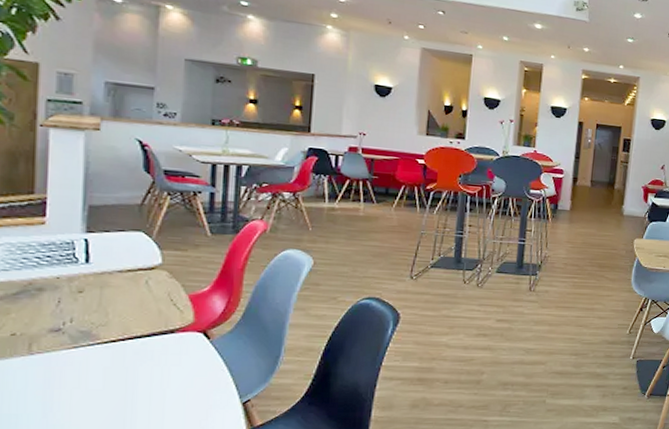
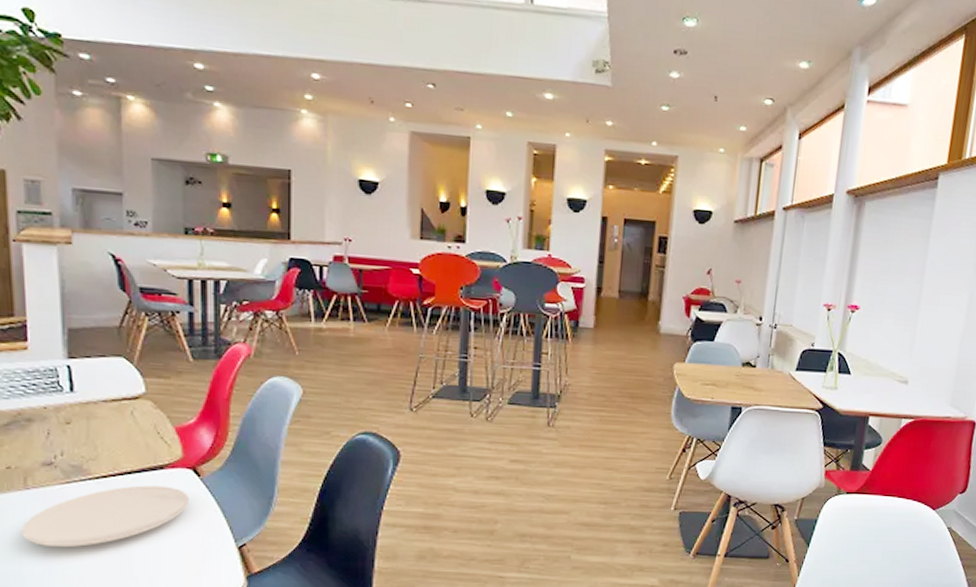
plate: none [19,348,197,410] -> present [20,485,189,548]

